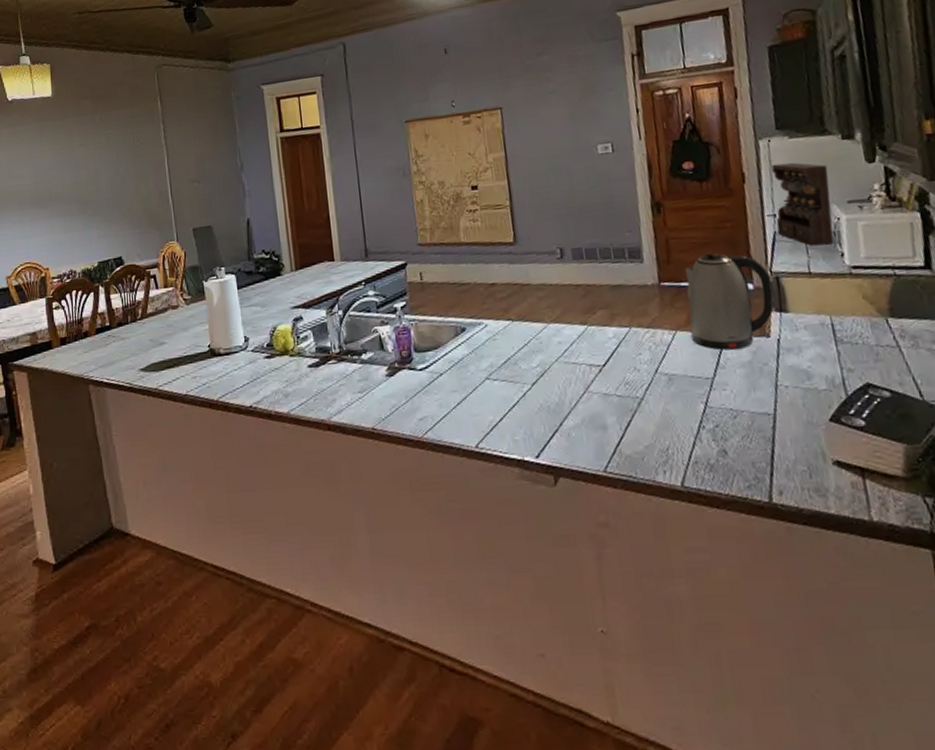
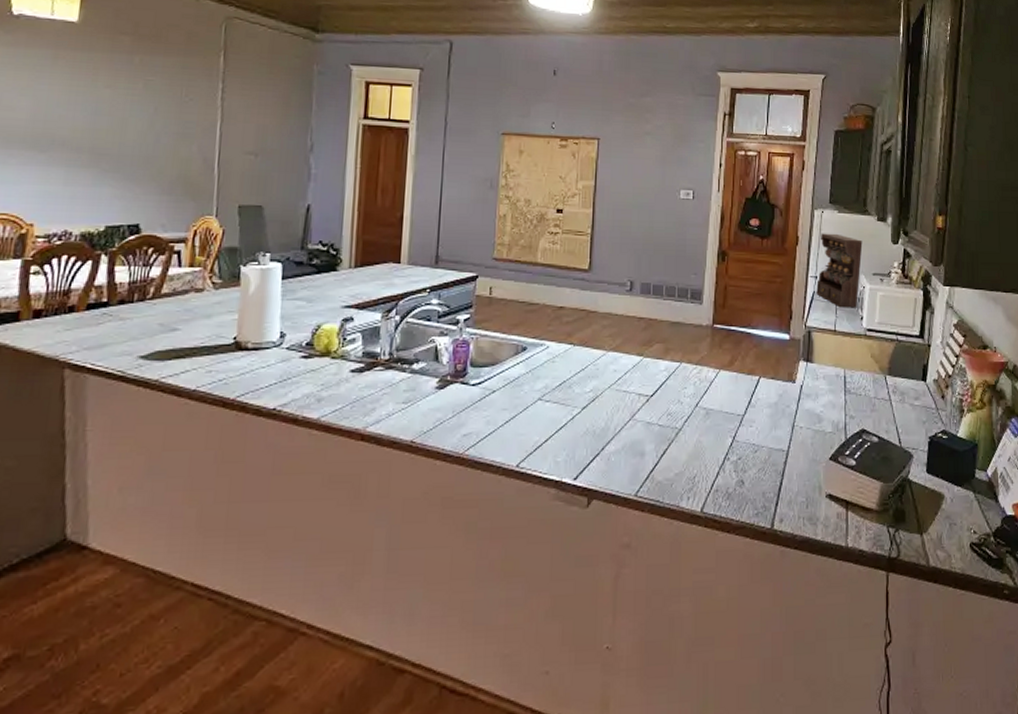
kettle: present [684,253,774,351] -> none [731,303,805,391]

